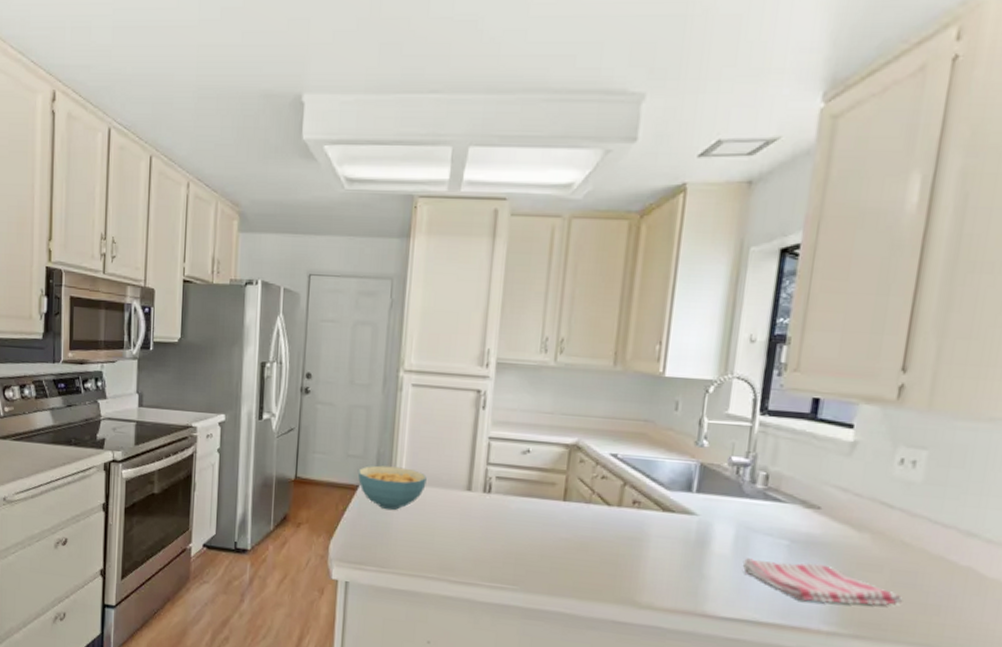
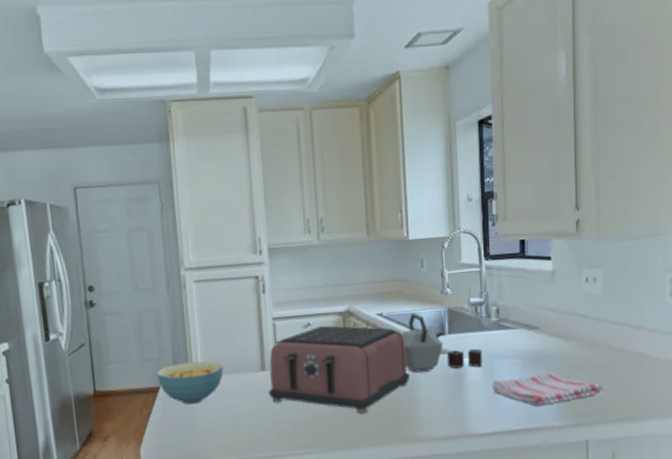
toaster: none [471,455,640,561] -> present [269,325,410,414]
kettle: none [636,460,738,539] -> present [402,312,483,373]

